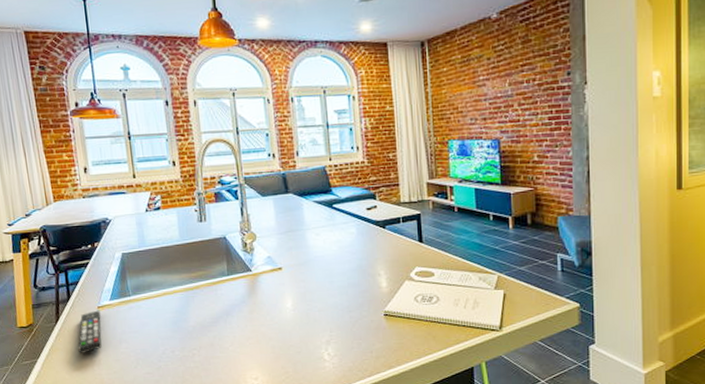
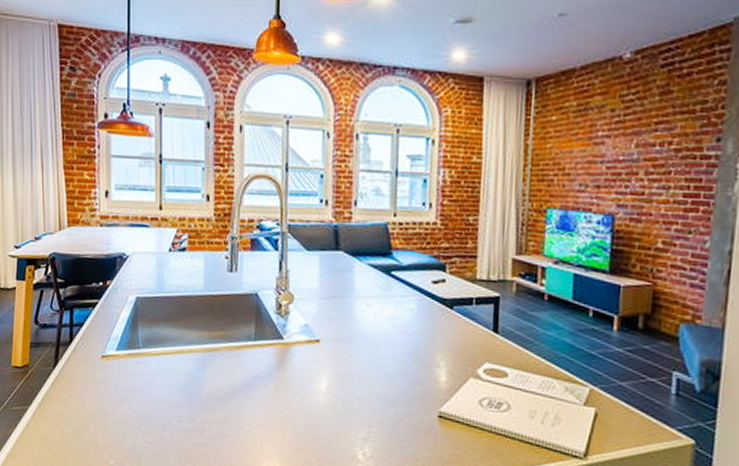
remote control: present [78,310,102,355] -> none [74,359,104,409]

